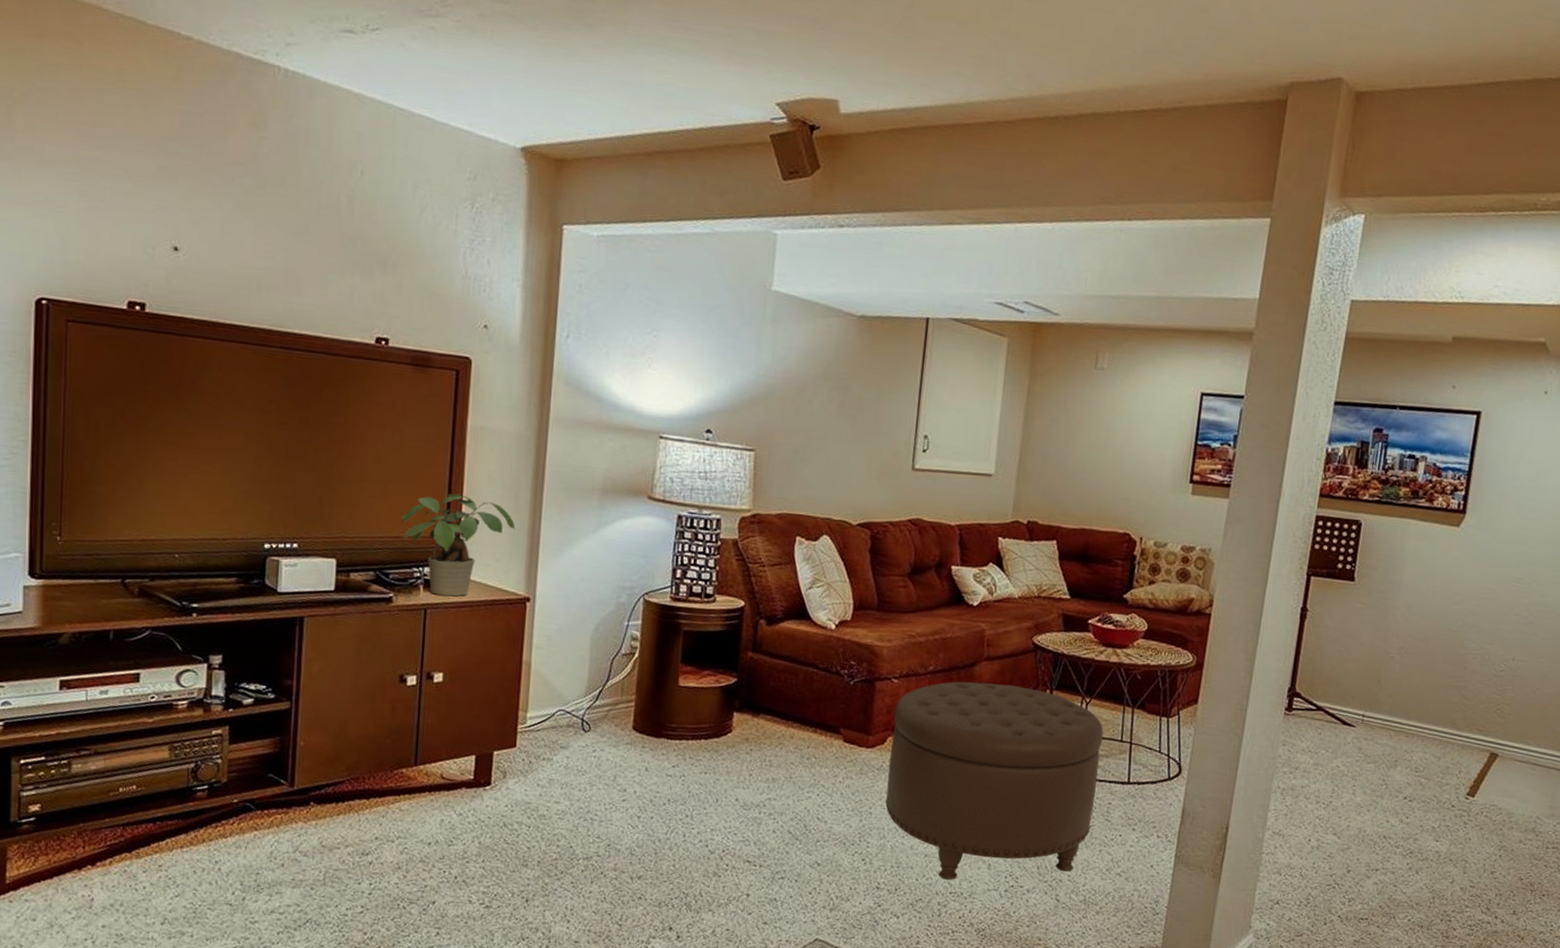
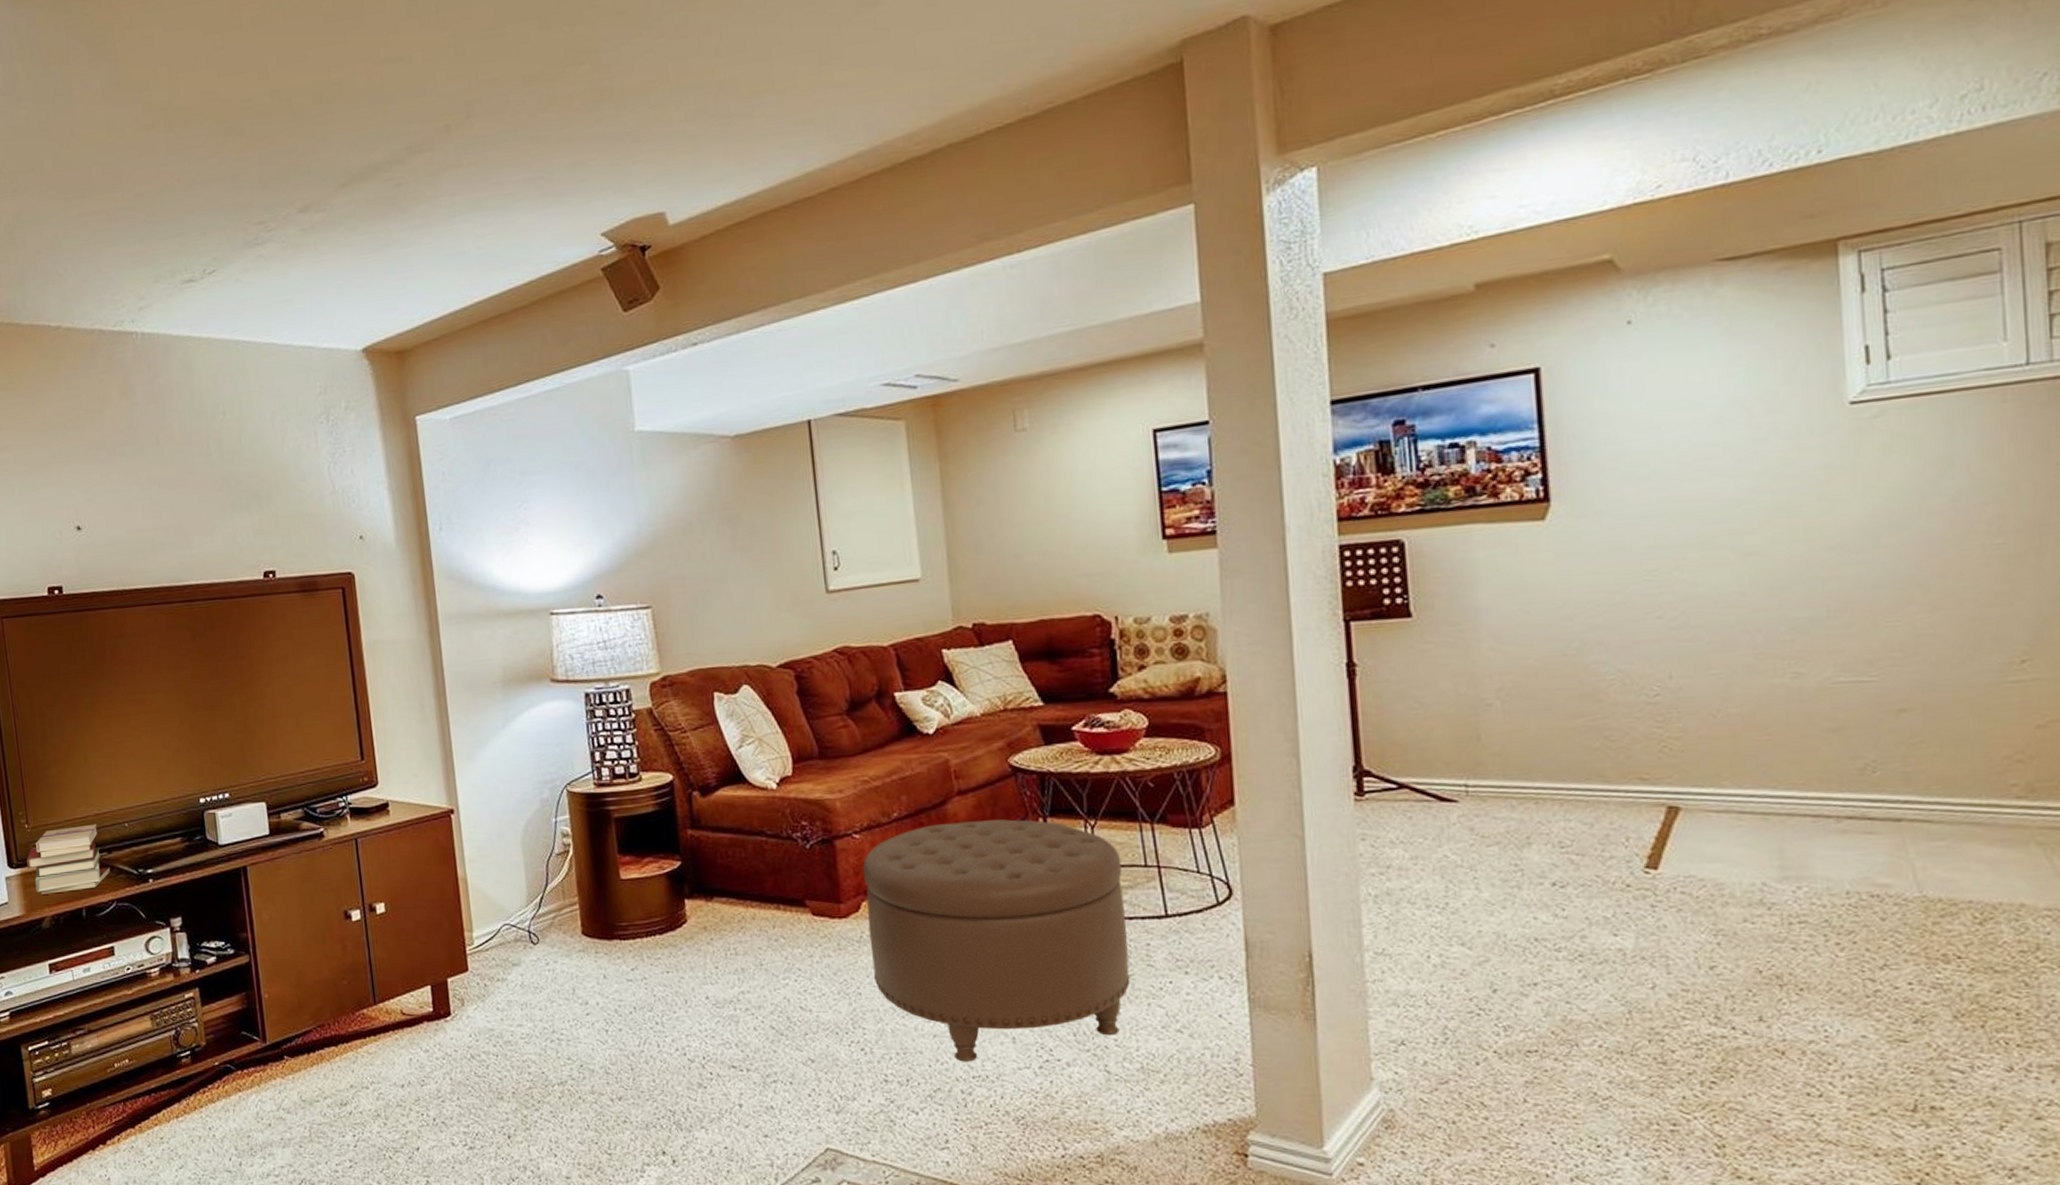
books: none [52,546,150,613] -> present [26,824,110,894]
potted plant: present [401,493,516,597] -> none [317,713,426,822]

